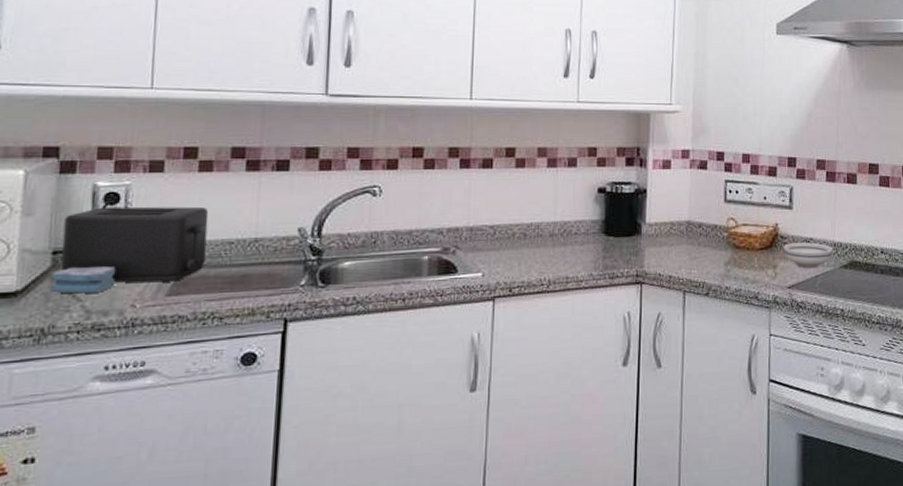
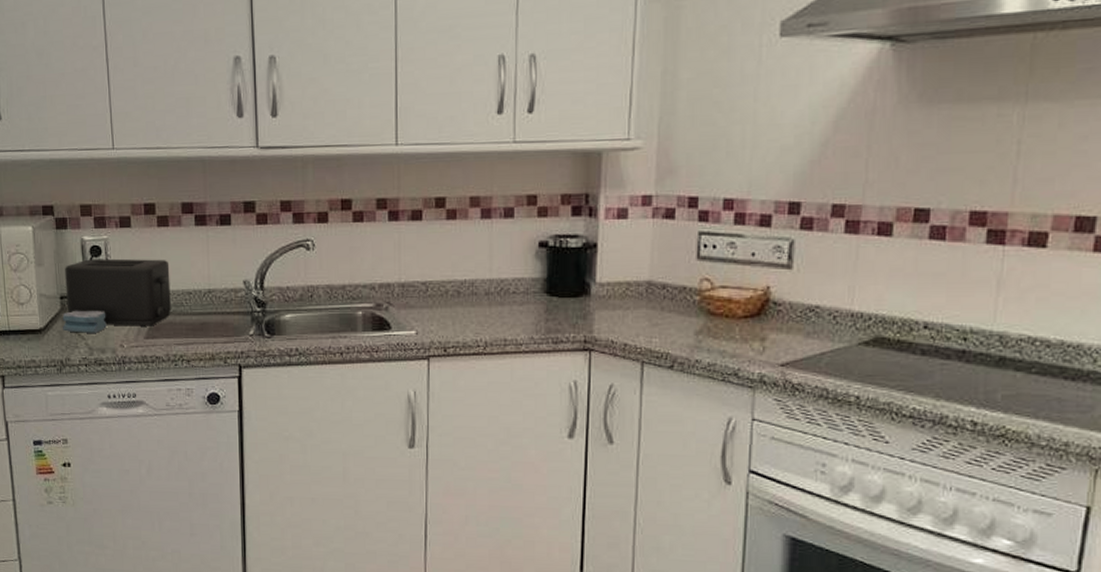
bowl: present [784,242,833,269] -> none [776,311,849,344]

